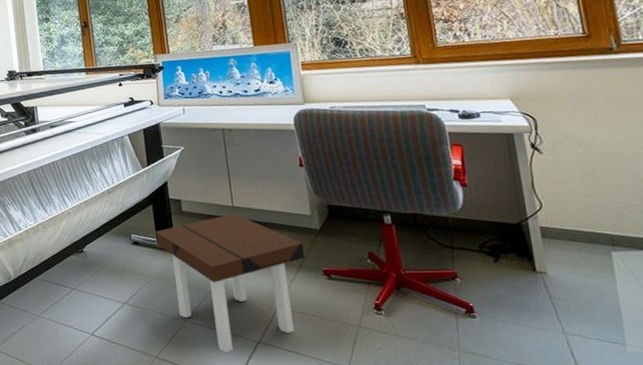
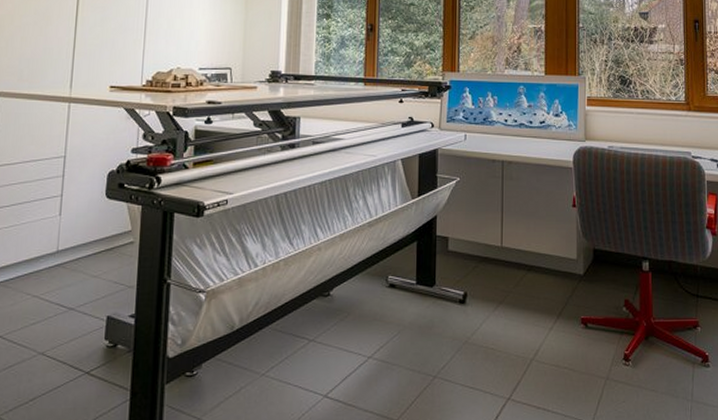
side table: present [155,214,305,353] -> none [416,255,565,413]

